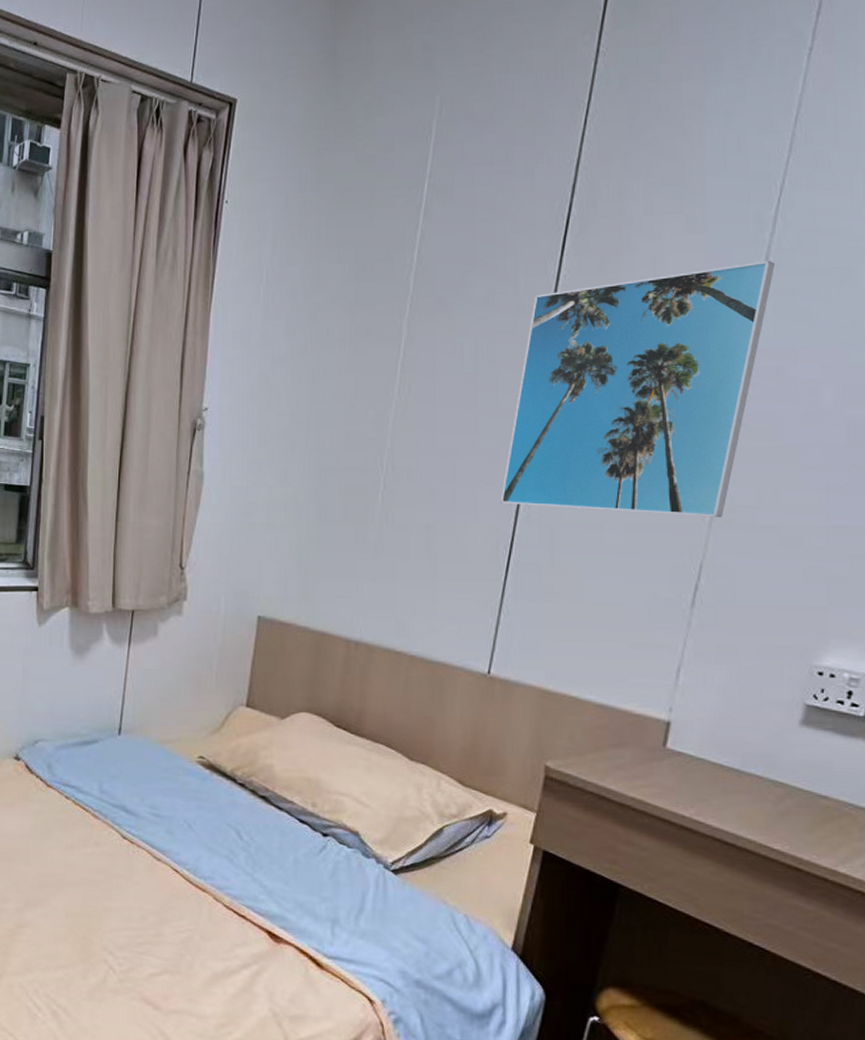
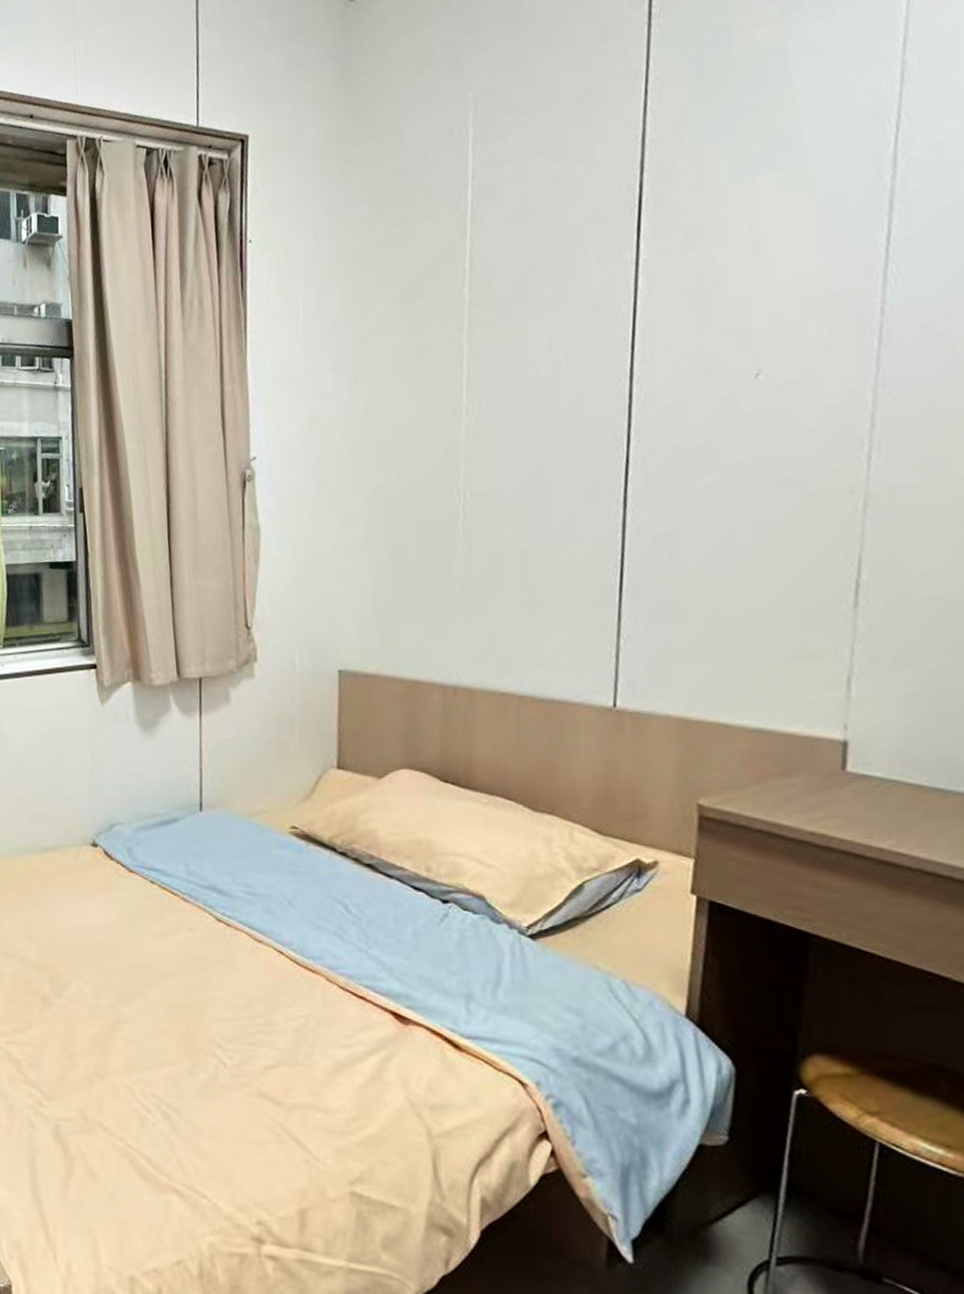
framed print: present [501,260,775,517] -> none [602,205,903,518]

